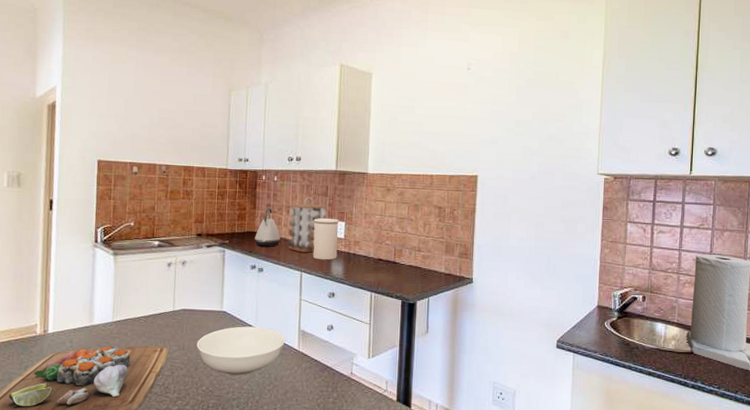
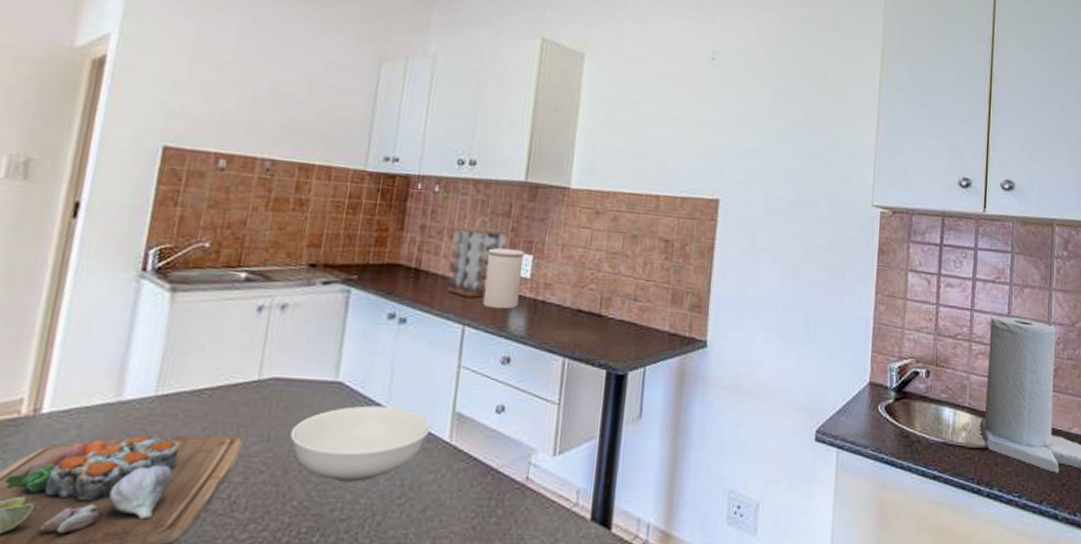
kettle: present [255,206,281,247] -> none [397,227,437,288]

